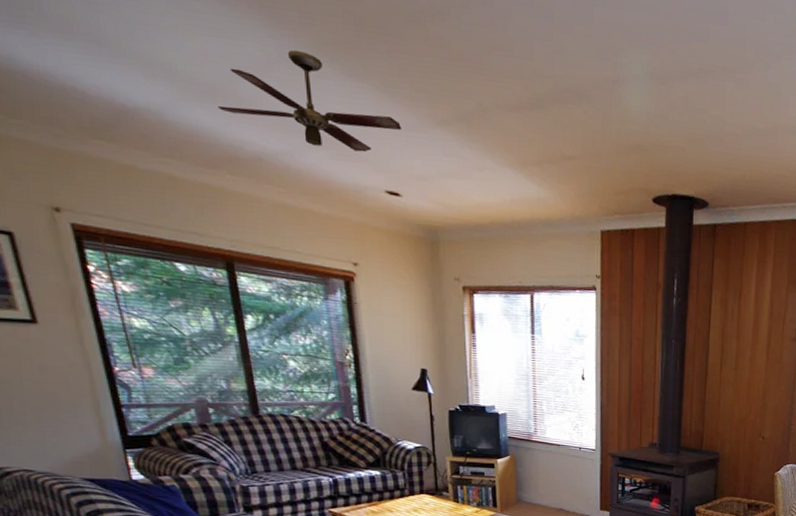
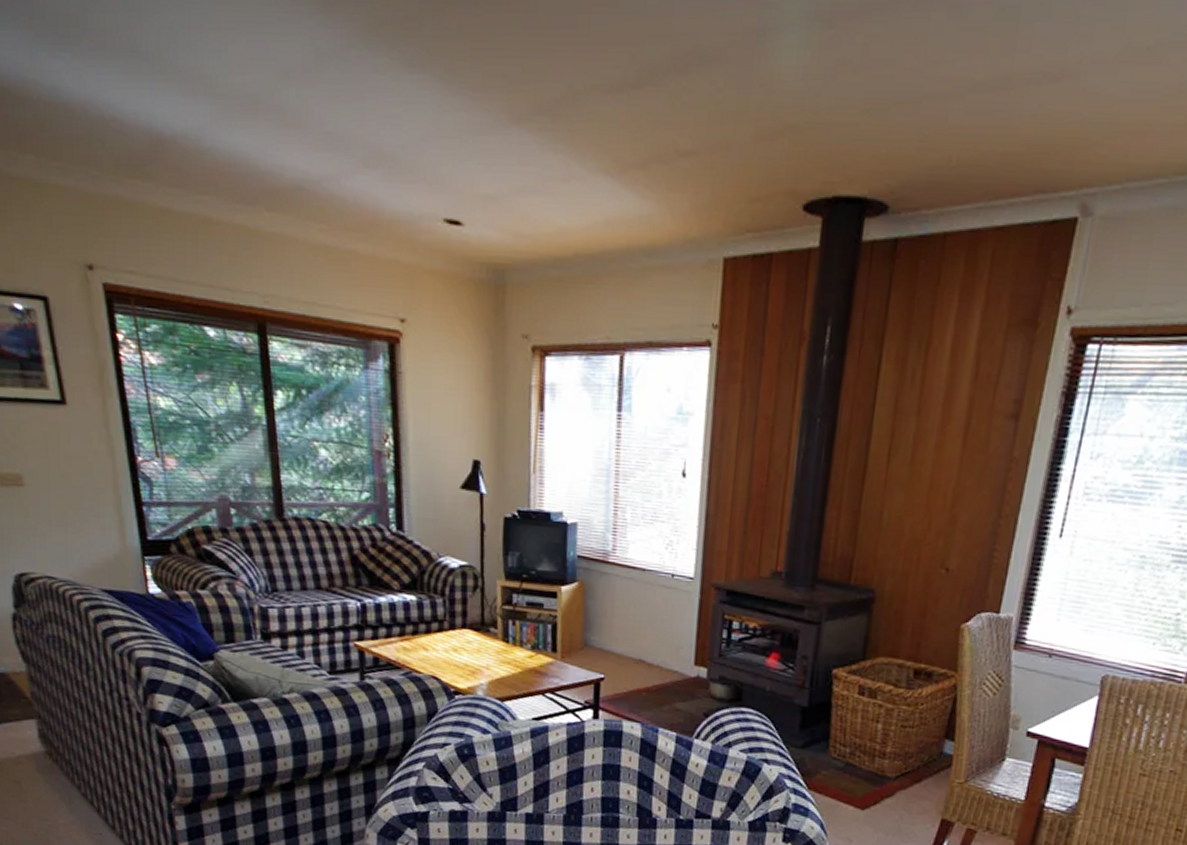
ceiling fan: present [217,49,402,152] -> none [258,39,469,169]

